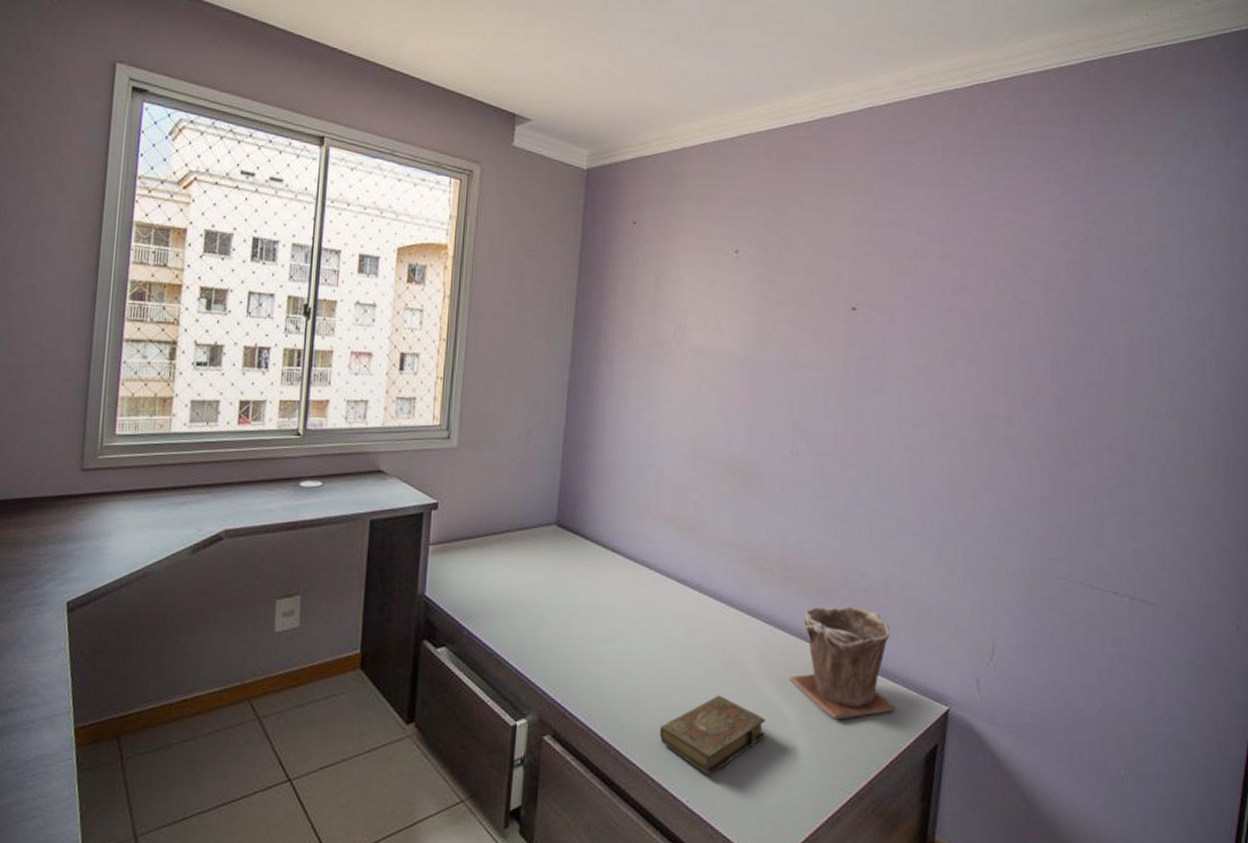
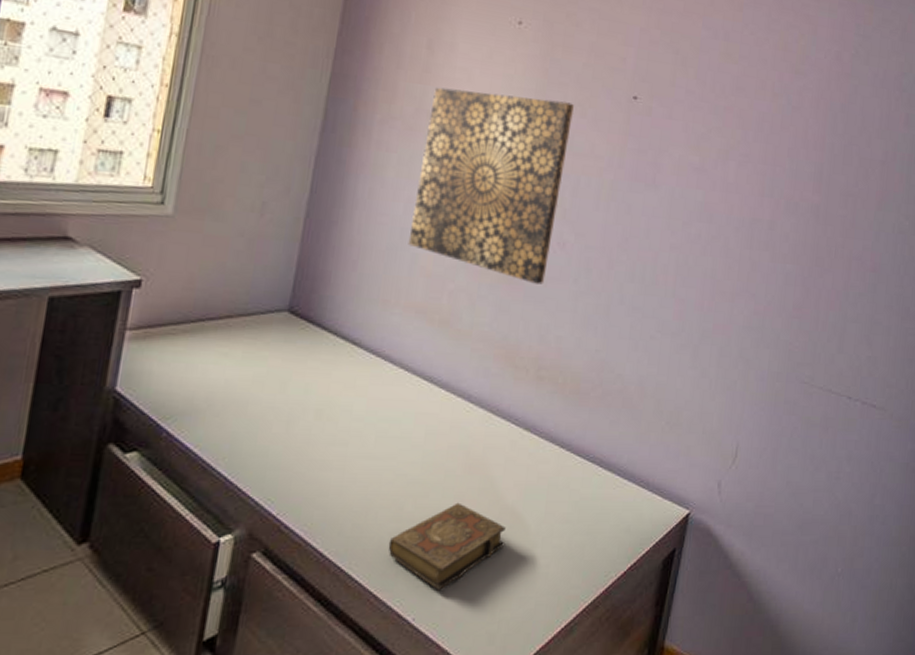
wall art: none [653,318,795,491] -> present [408,87,574,285]
plant pot: present [788,606,897,719] -> none [533,407,641,526]

